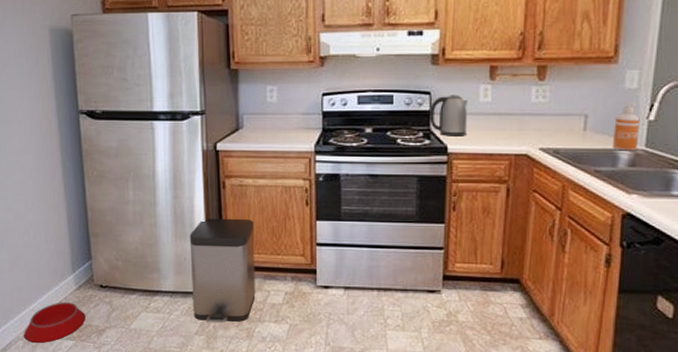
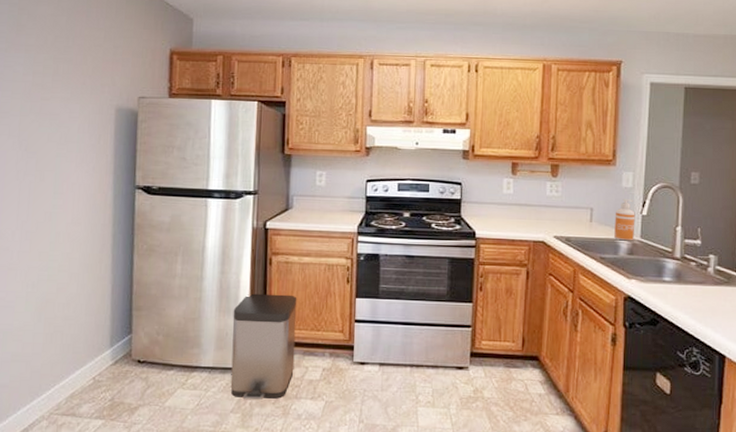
pet bowl: present [23,302,86,343] -> none [49,378,119,423]
kettle: present [430,95,469,136] -> none [460,186,494,223]

